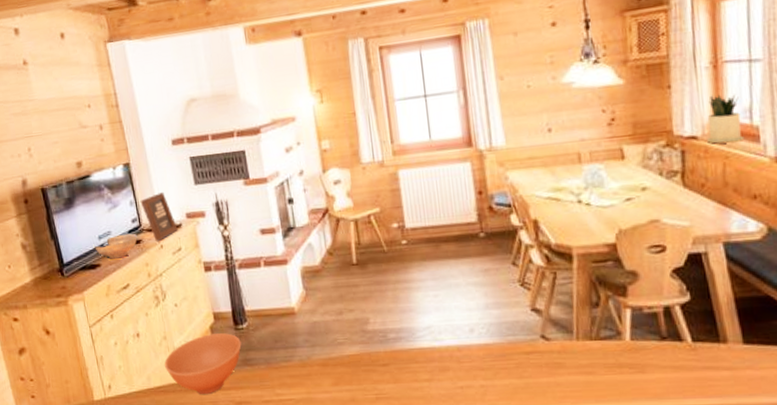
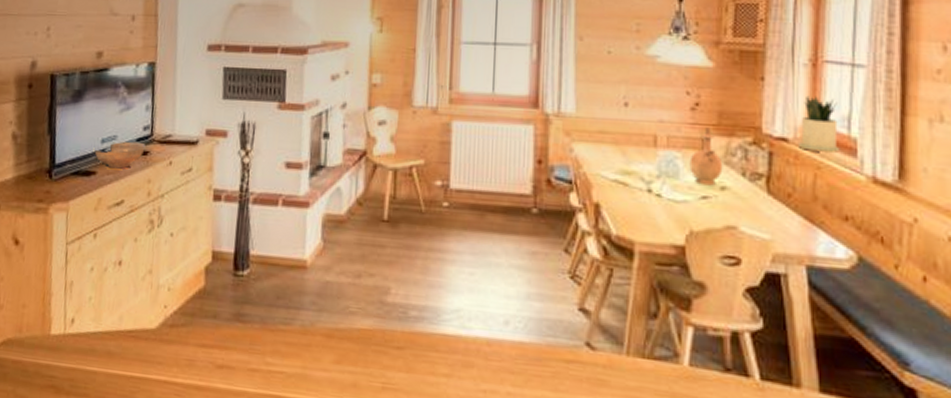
picture frame: present [140,191,178,241] -> none [157,100,193,156]
bowl: present [164,333,242,395] -> none [142,275,238,350]
vase: none [611,137,642,190] -> present [689,126,723,186]

